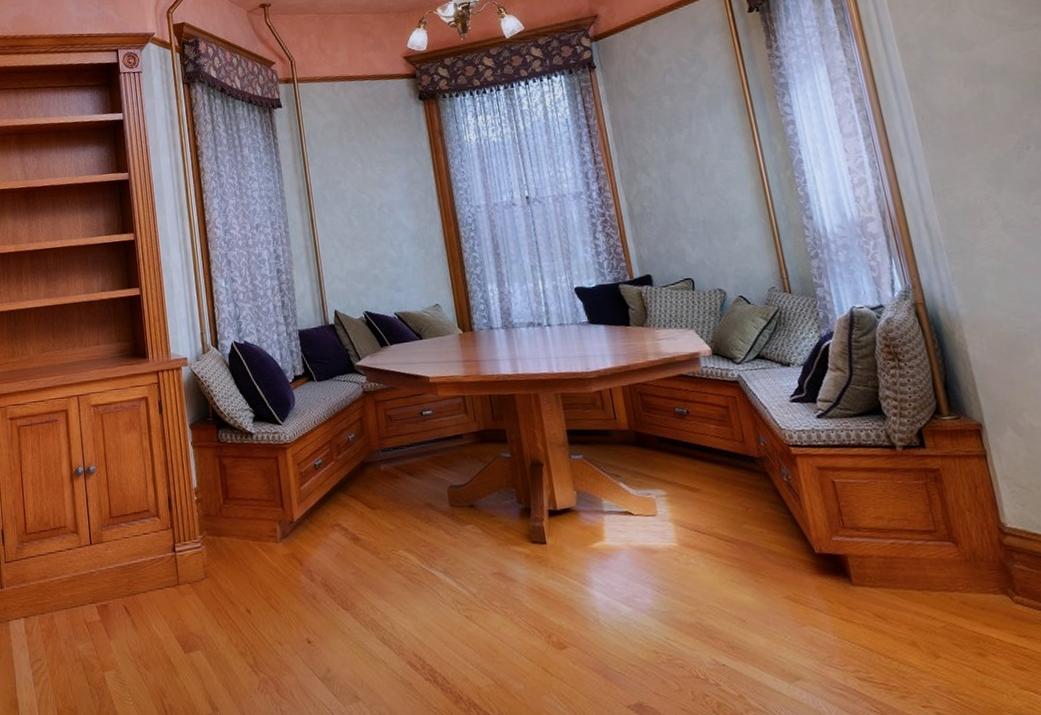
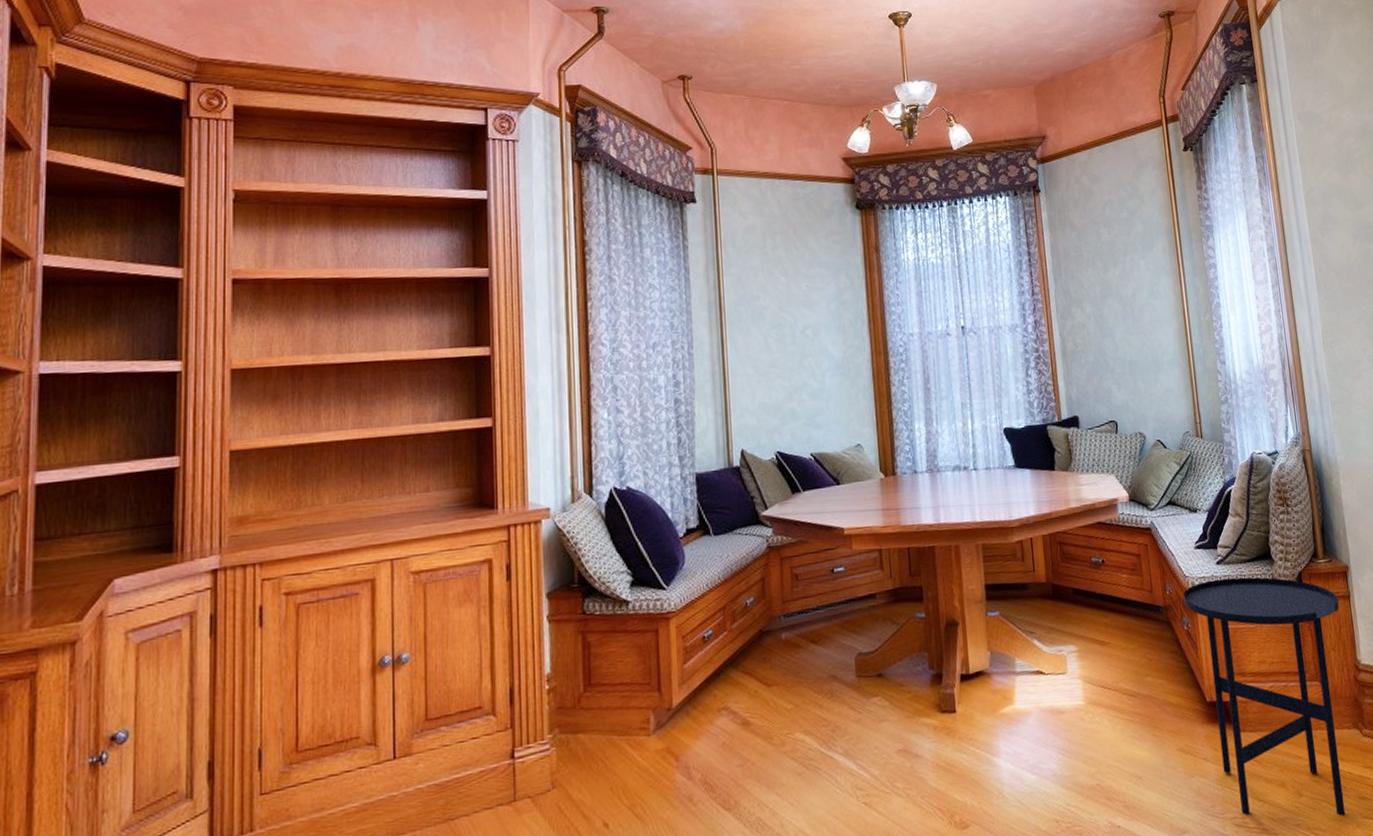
side table: none [780,431,998,683] -> present [1183,576,1346,816]

